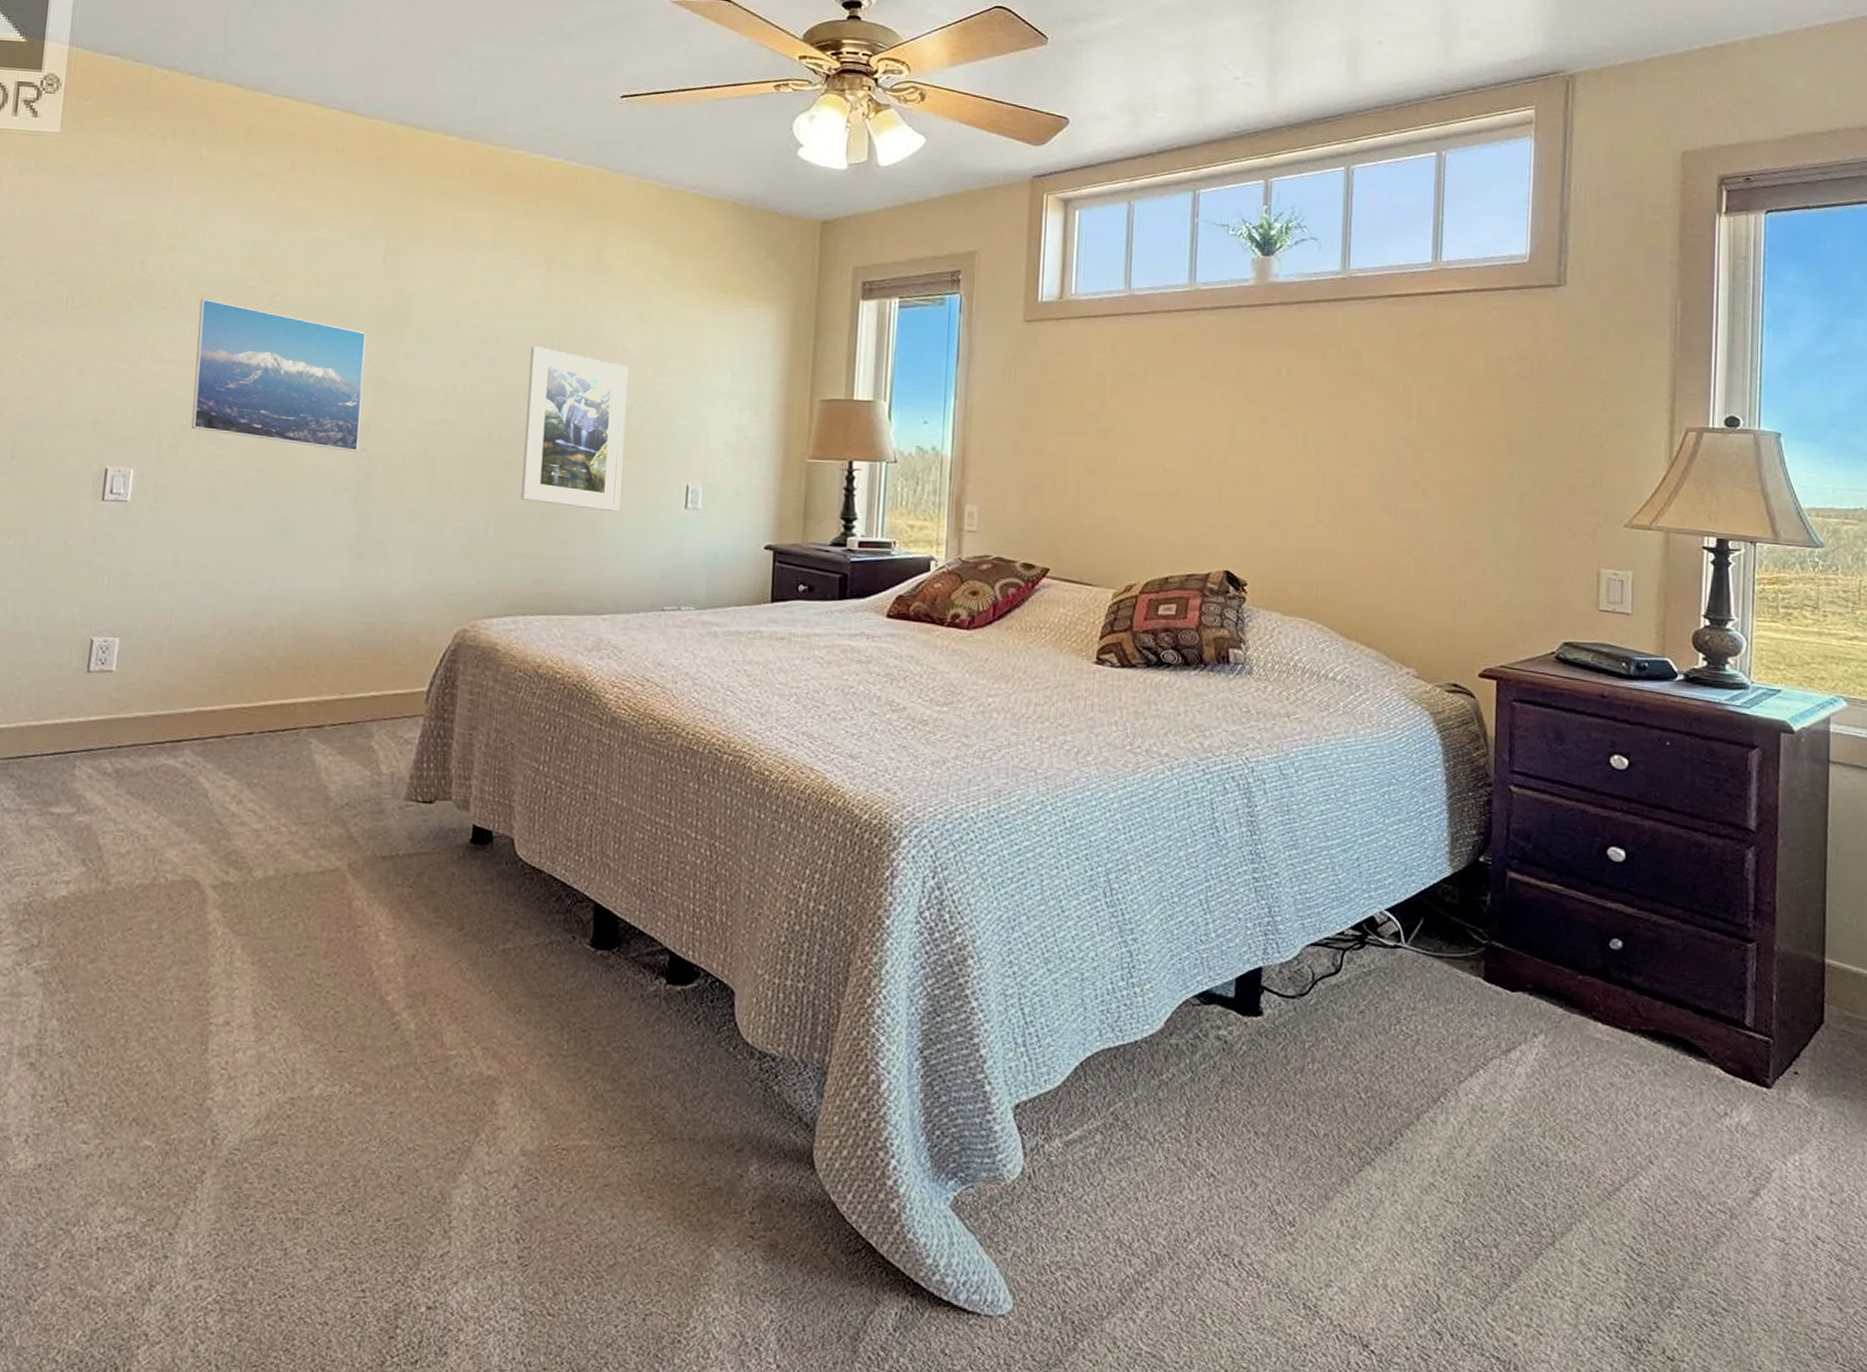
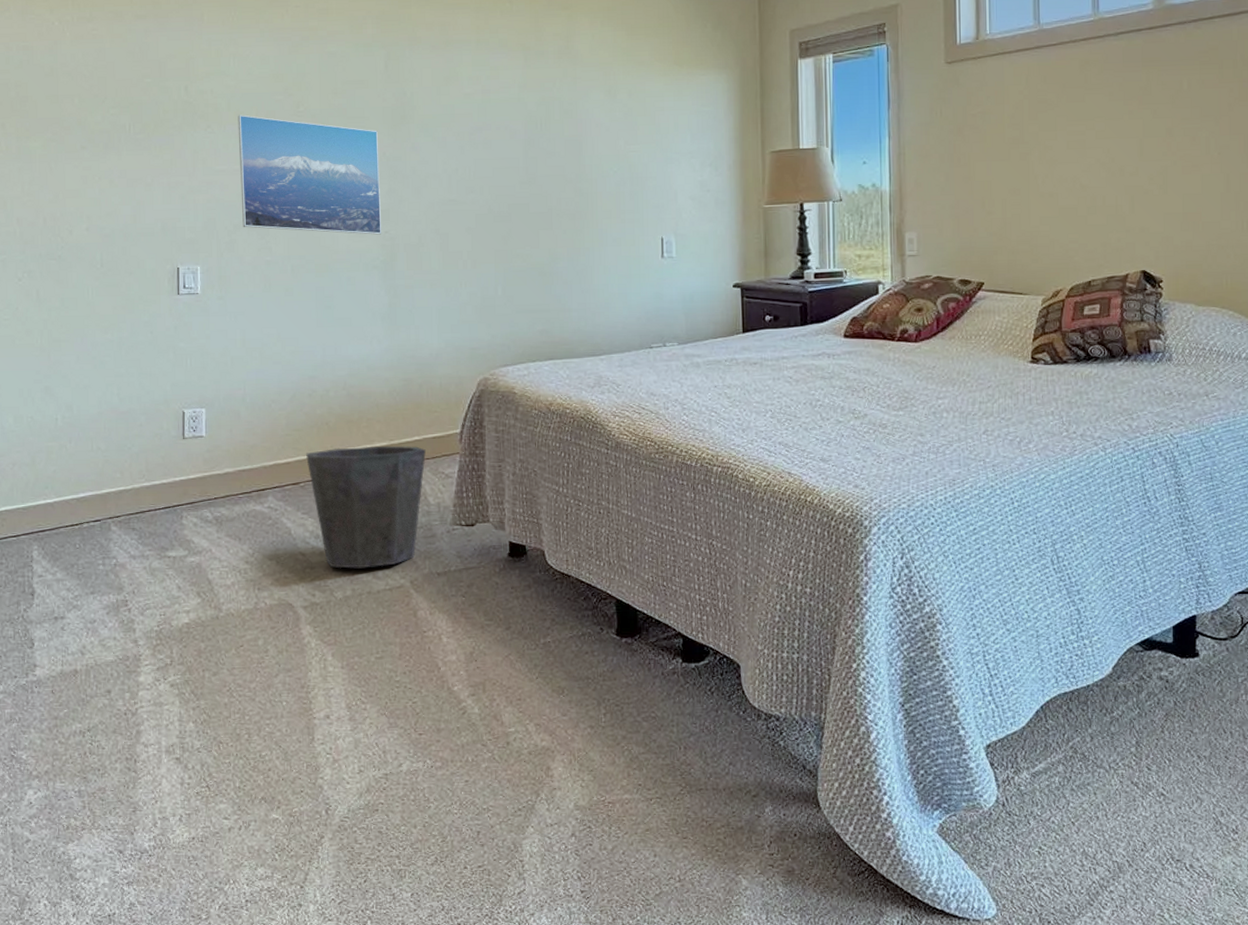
waste bin: none [236,697,383,845] -> present [305,445,426,569]
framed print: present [521,346,628,512] -> none [517,128,606,267]

